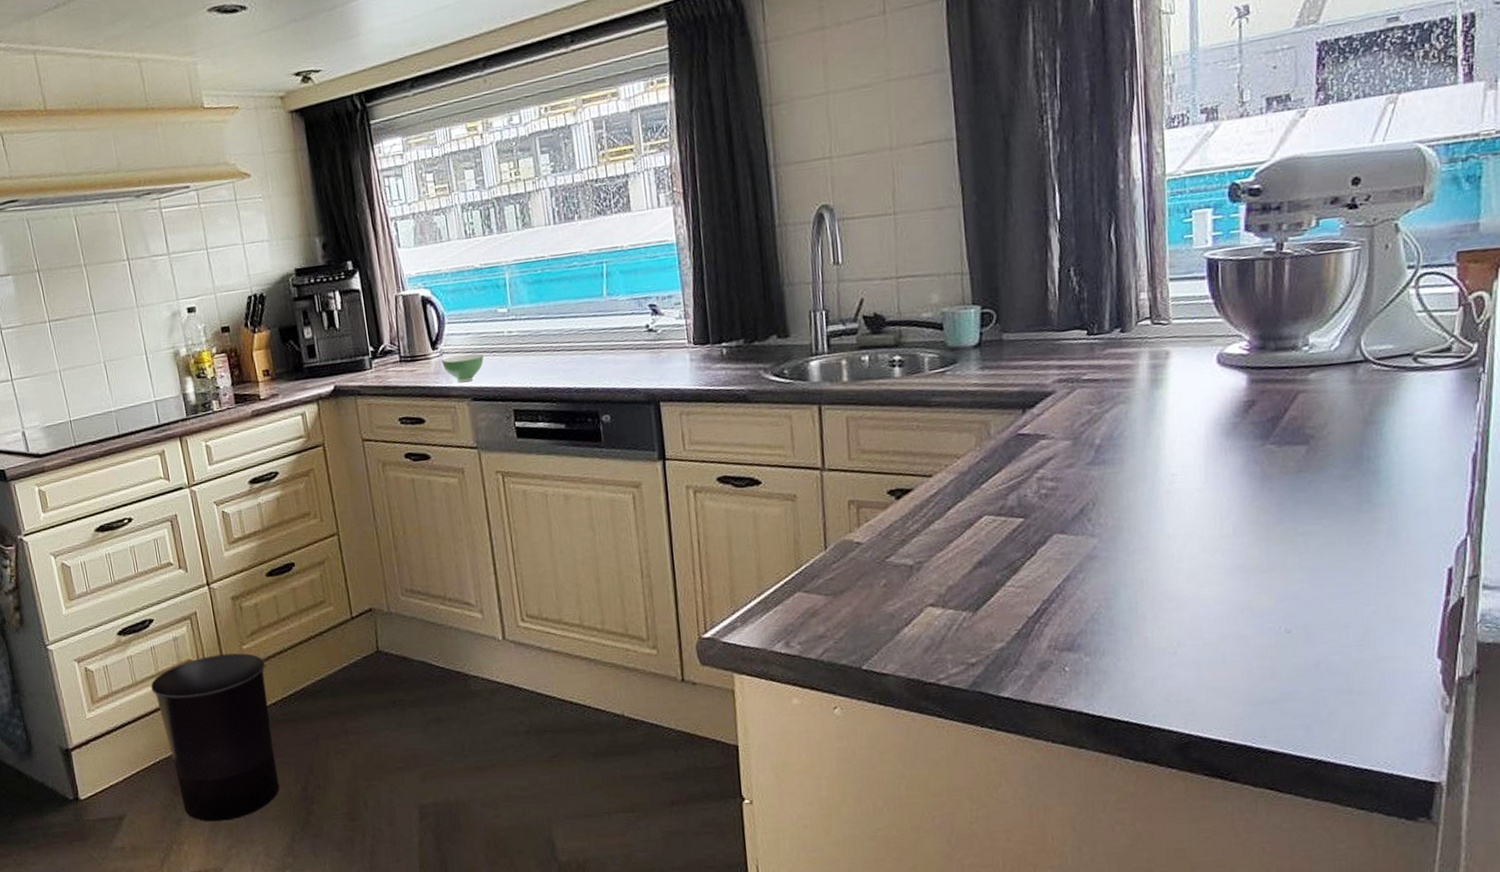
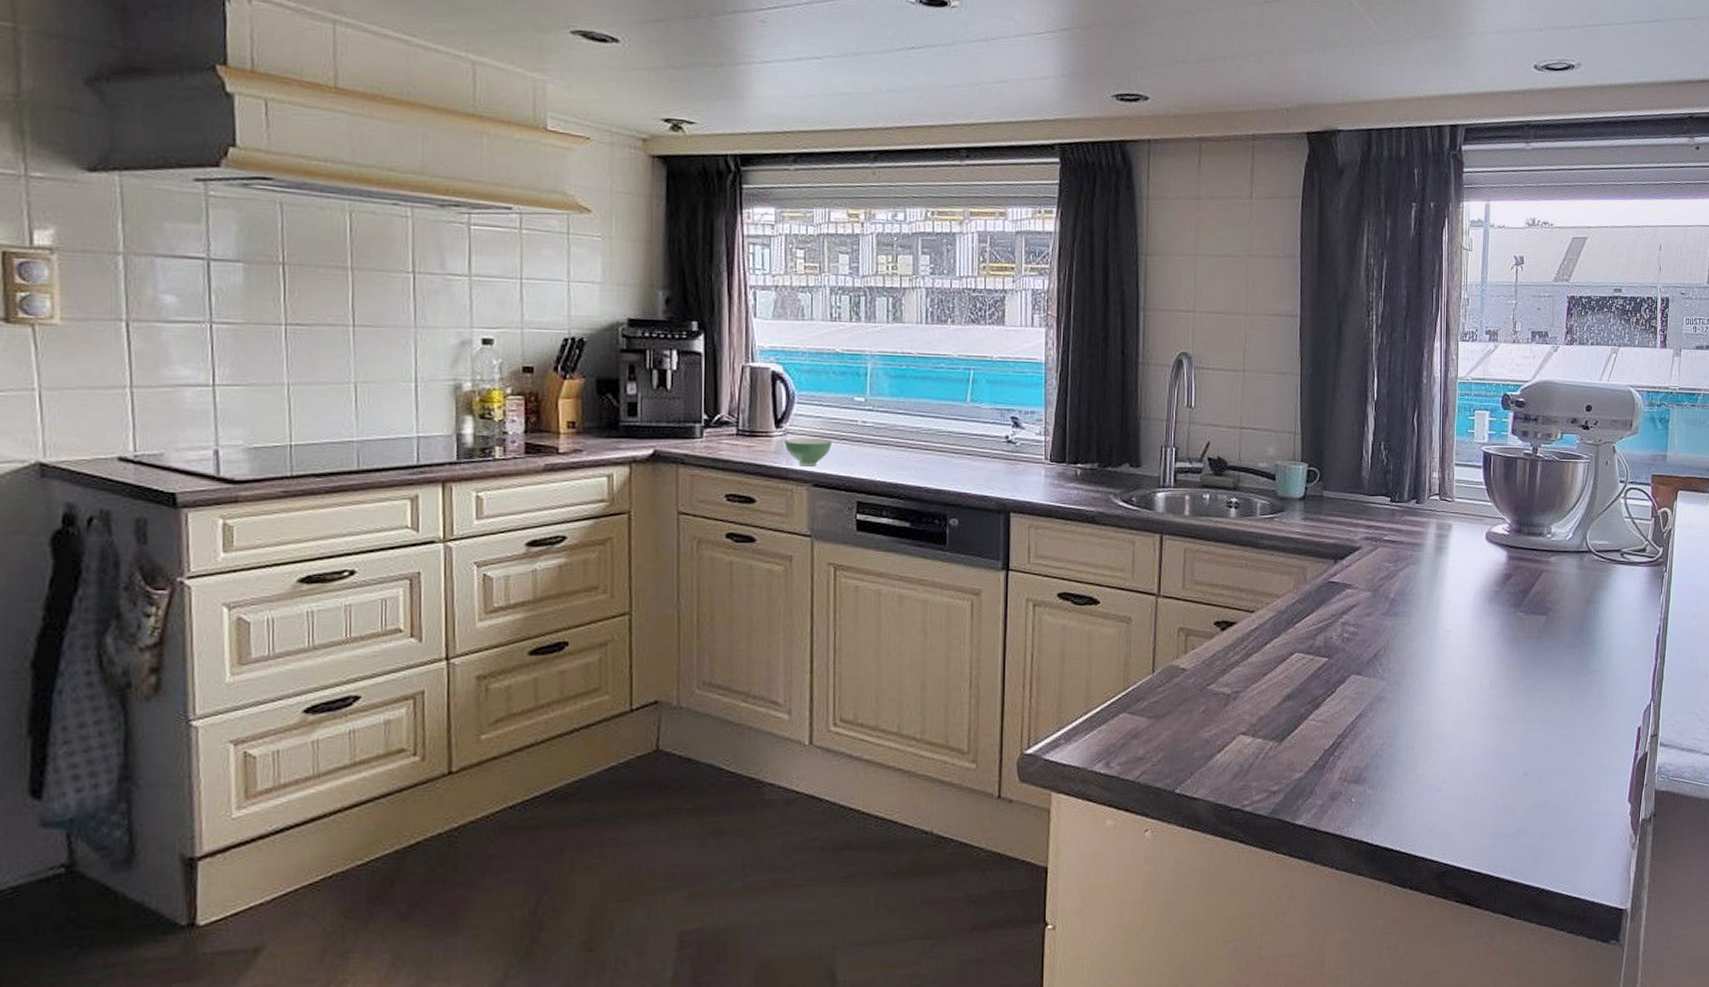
waste bin: present [150,653,280,822] -> none [339,744,507,954]

